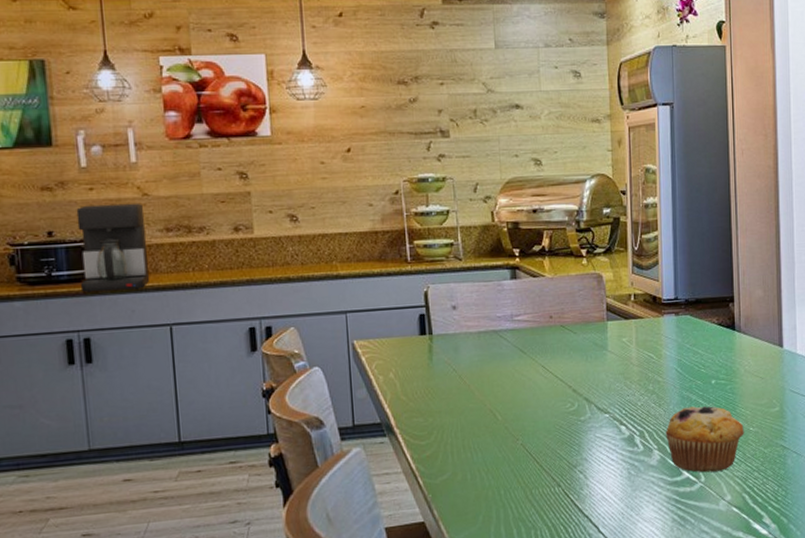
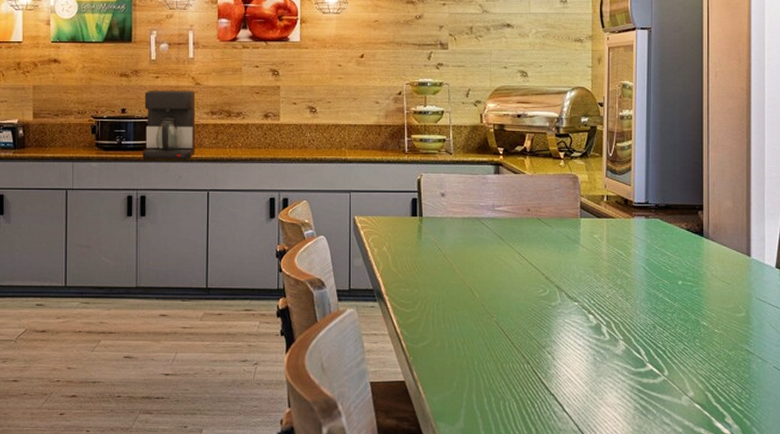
muffin: present [665,406,744,473] -> none [631,304,709,367]

